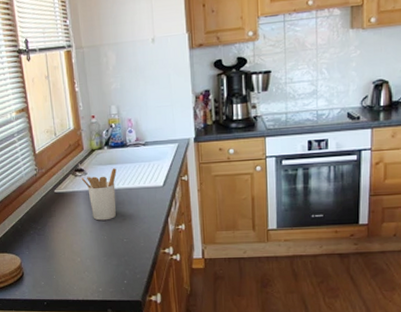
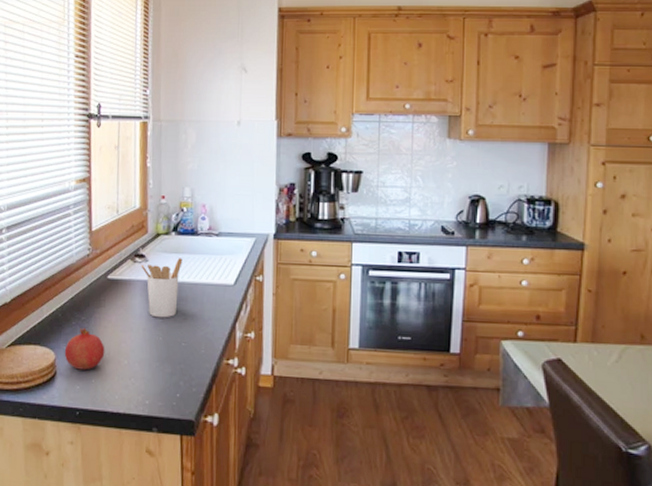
fruit: none [27,235,61,269] -> present [64,327,105,370]

